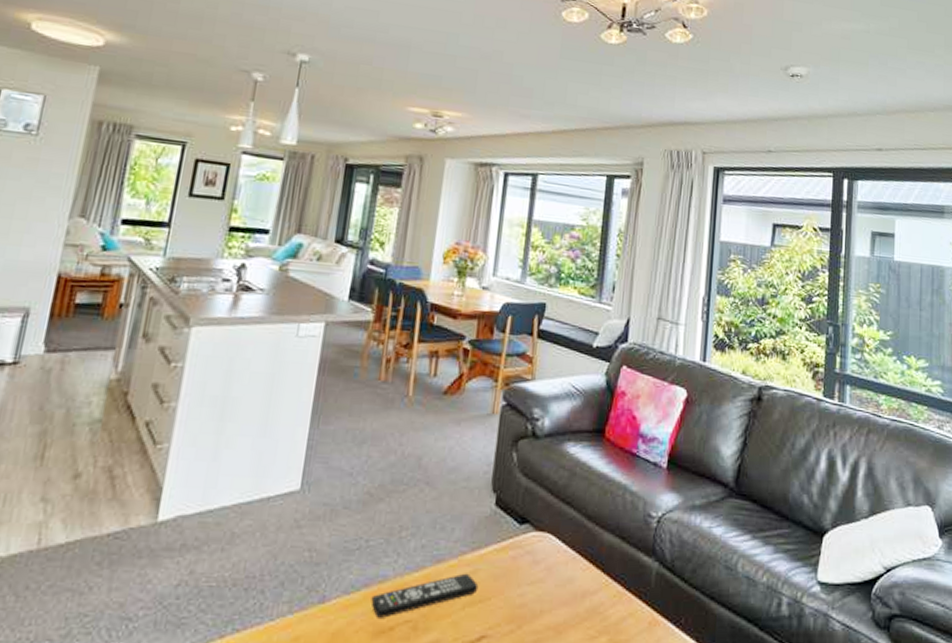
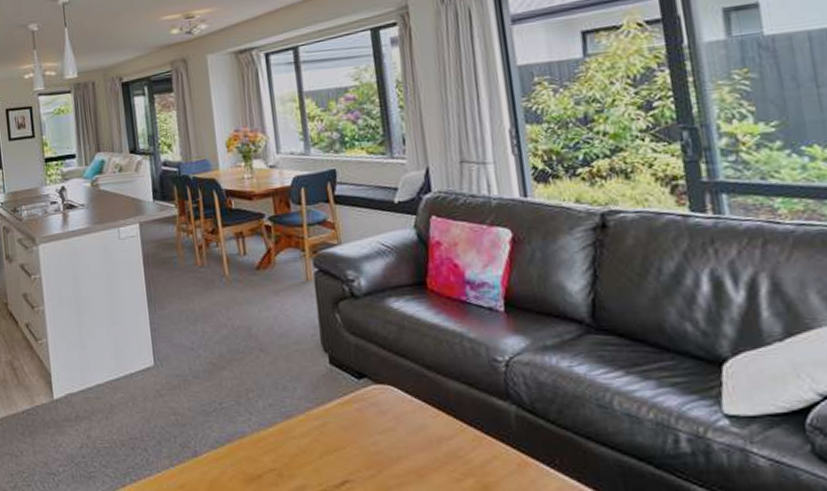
remote control: present [370,573,479,618] -> none [235,426,331,468]

